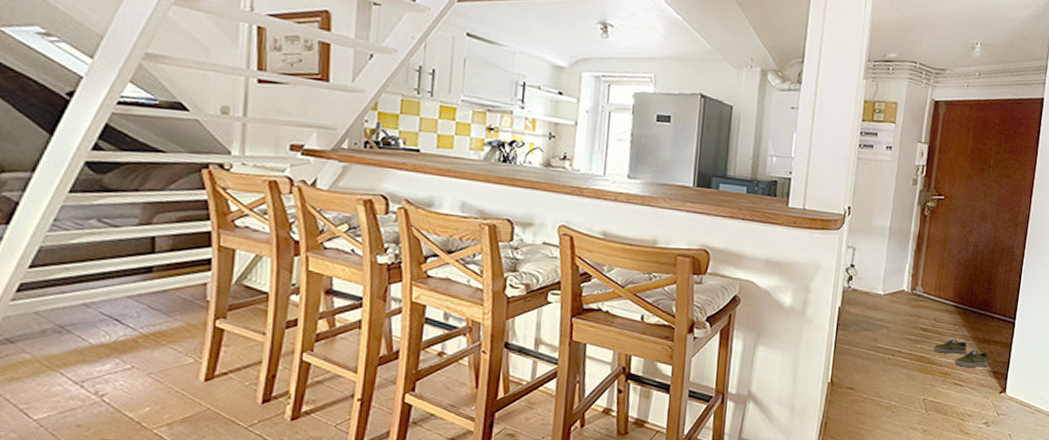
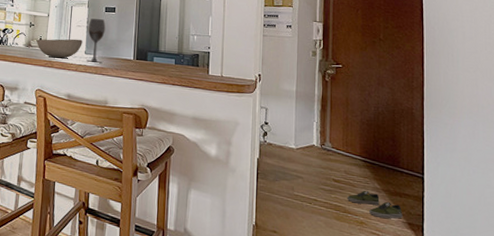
bowl: none [558,157,625,184] -> present [36,39,83,59]
wine glass: none [630,130,658,191] -> present [86,18,106,63]

